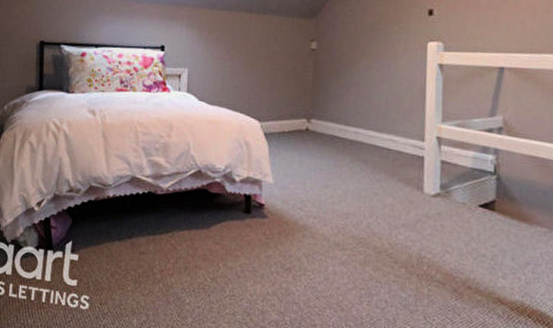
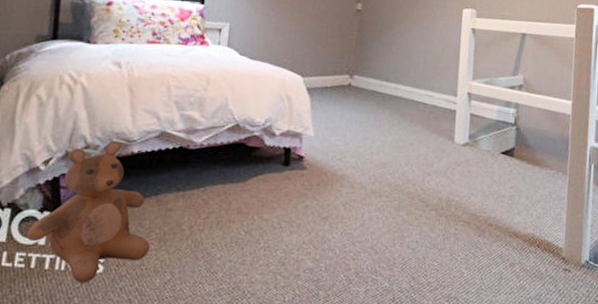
teddy bear: none [27,184,127,318] -> present [27,140,151,283]

